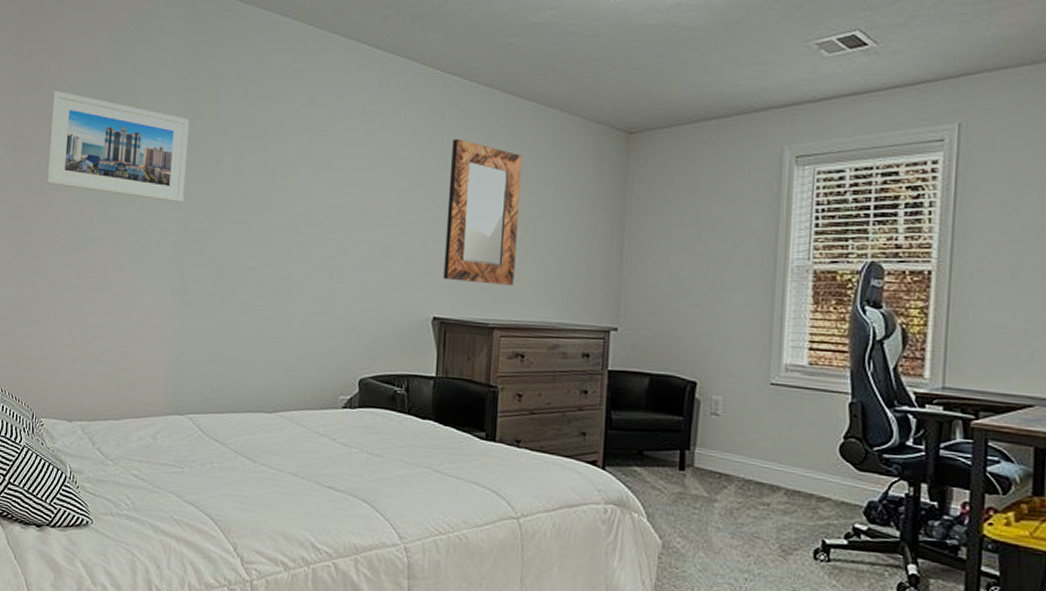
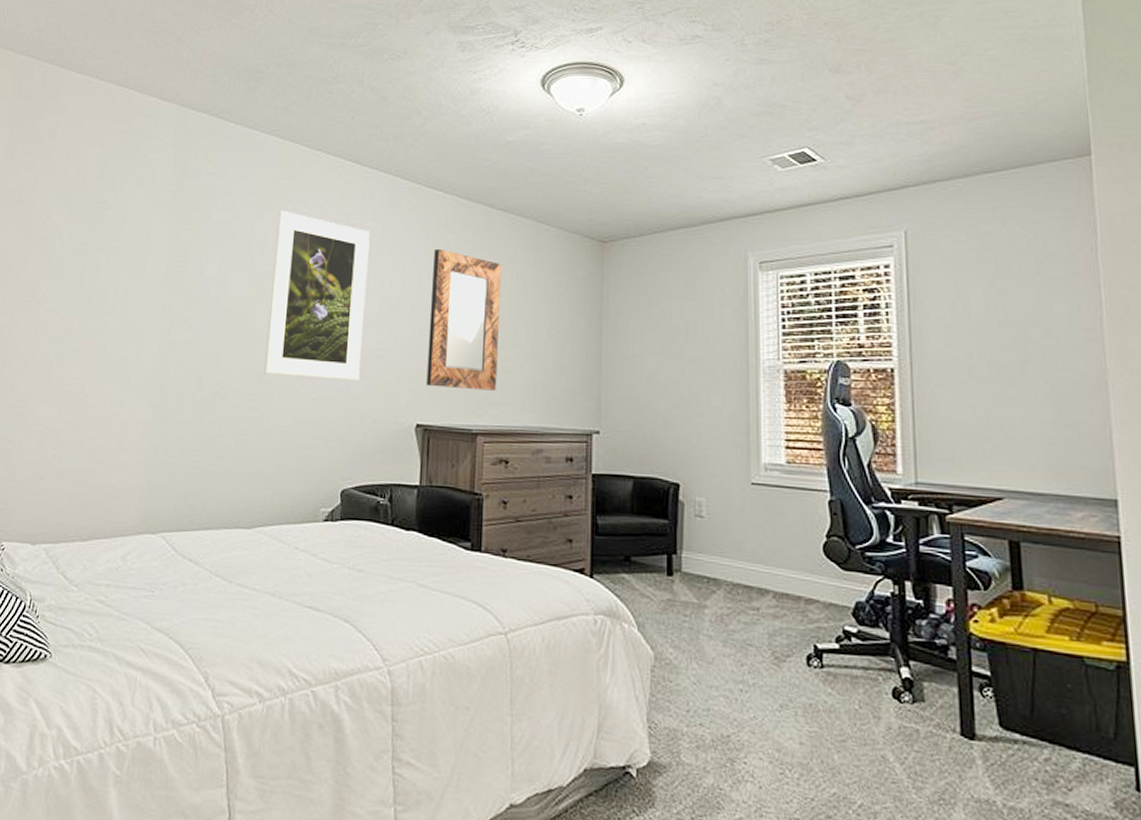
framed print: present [46,91,190,203] -> none [25,206,175,314]
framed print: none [282,96,387,273] -> present [264,210,370,381]

